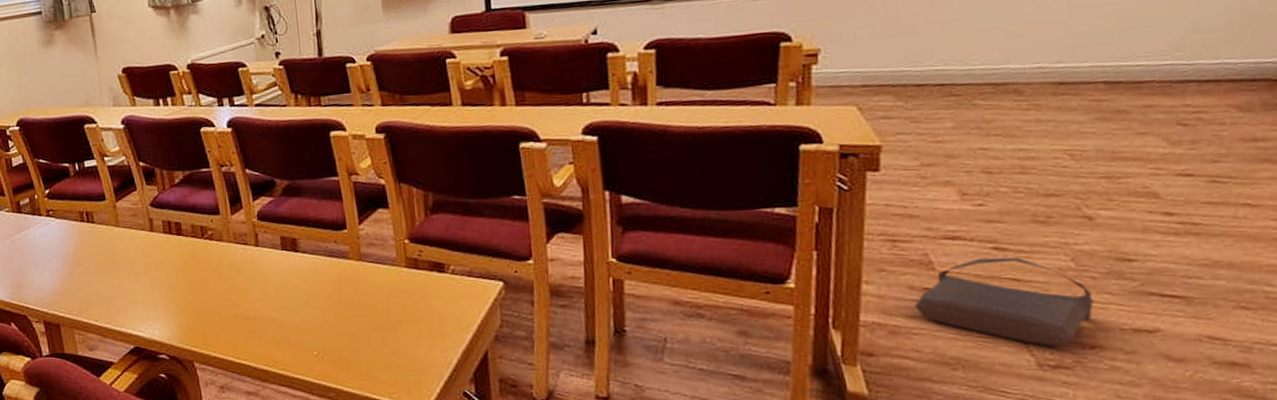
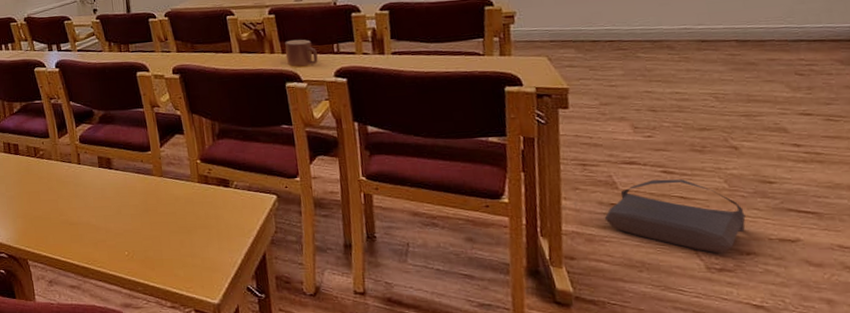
mug: none [519,87,562,125] -> present [285,39,318,69]

